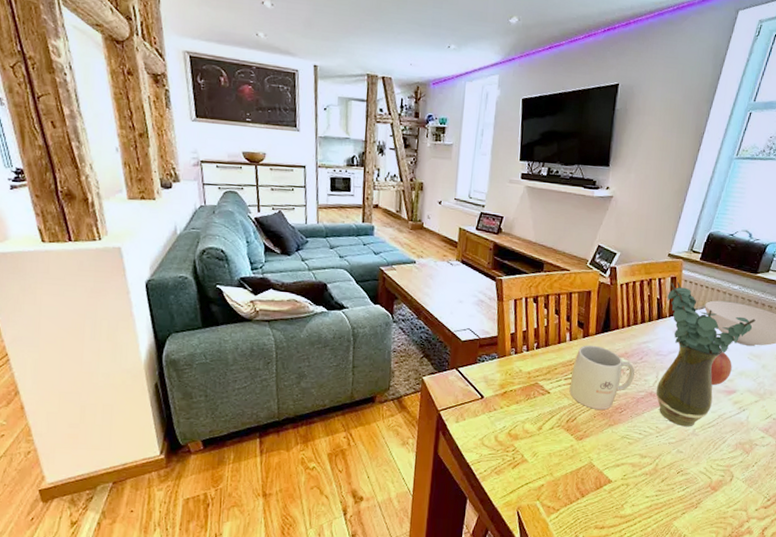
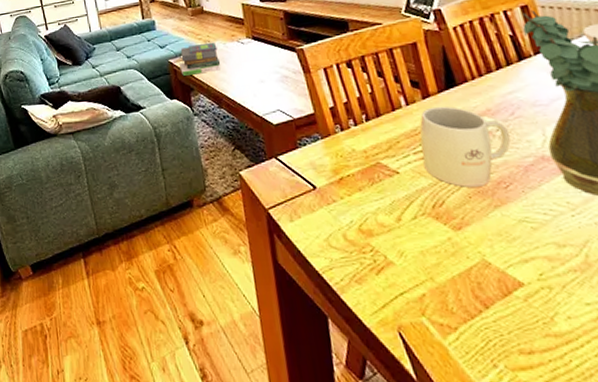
books: none [389,257,428,286] -> present [179,42,221,76]

